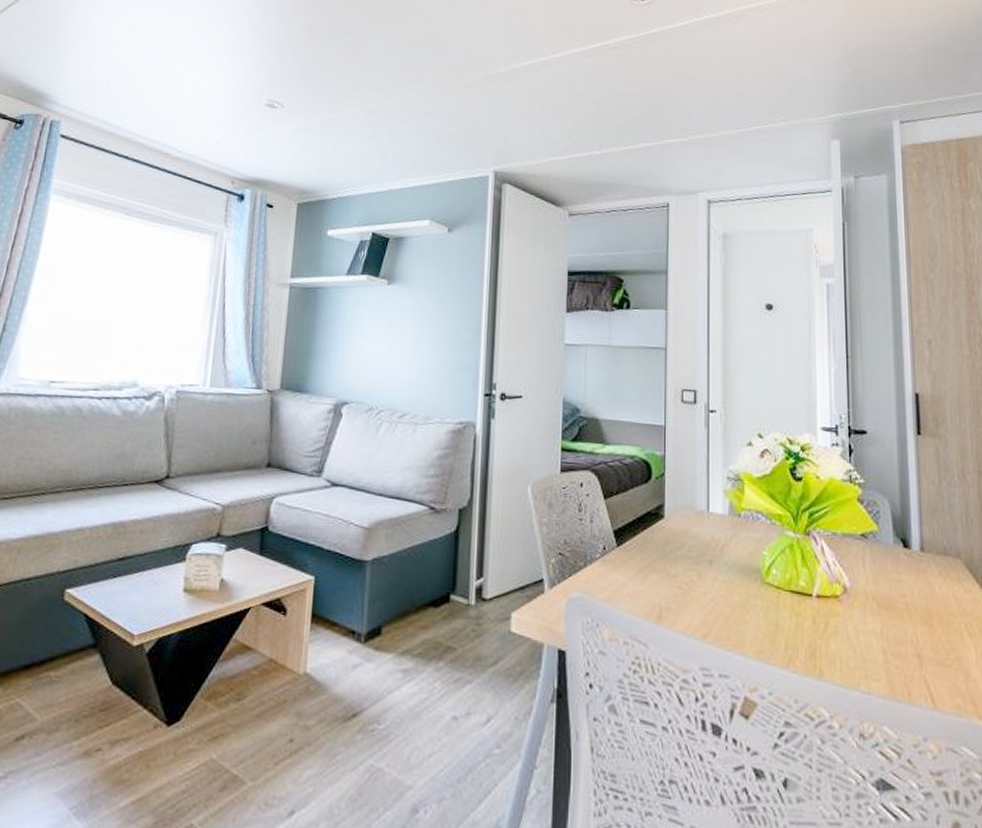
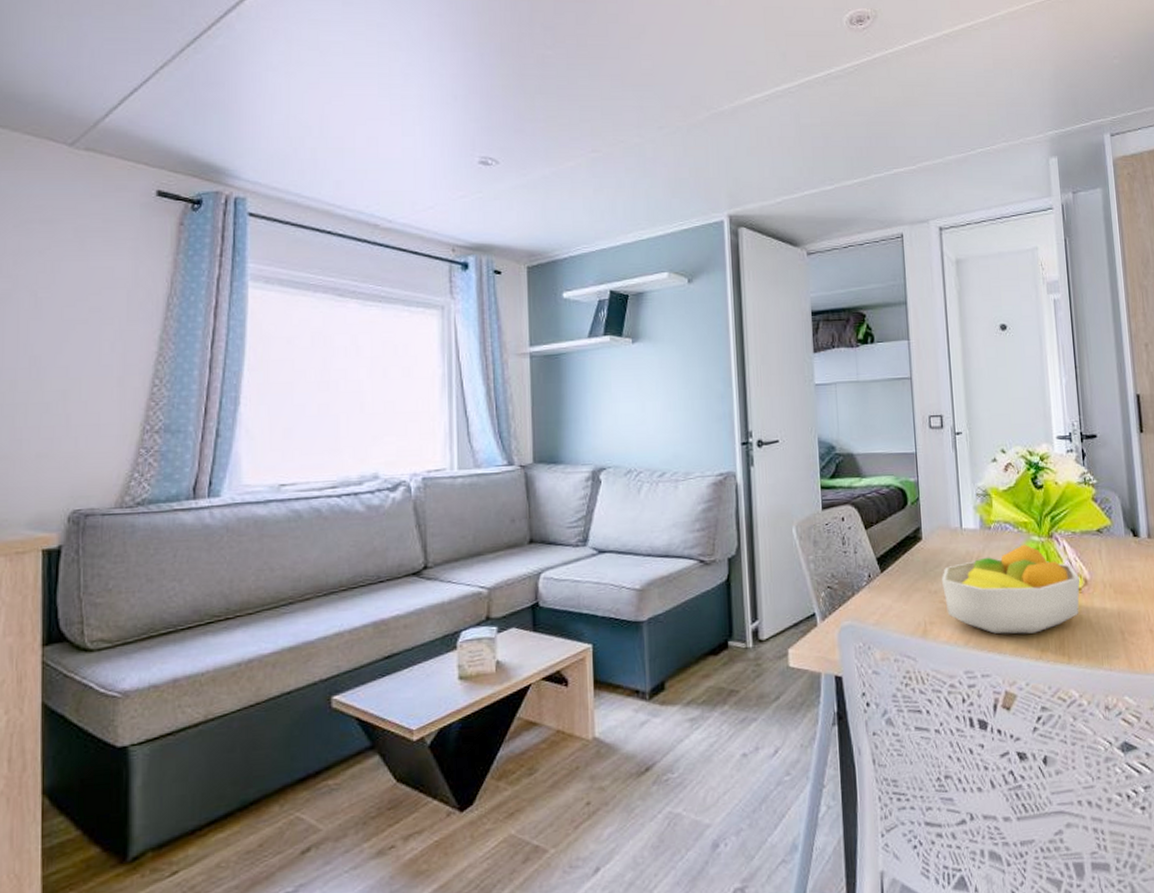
fruit bowl: none [681,538,839,638] -> present [941,544,1081,634]

